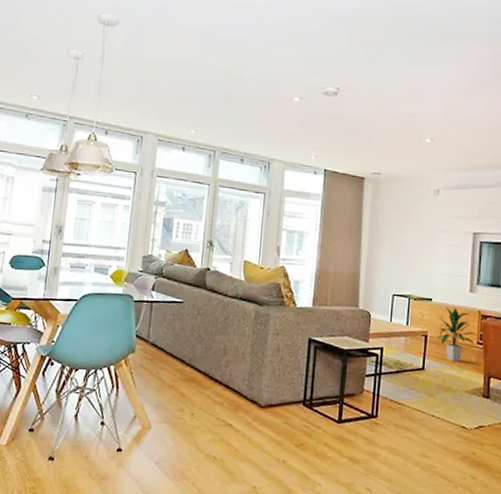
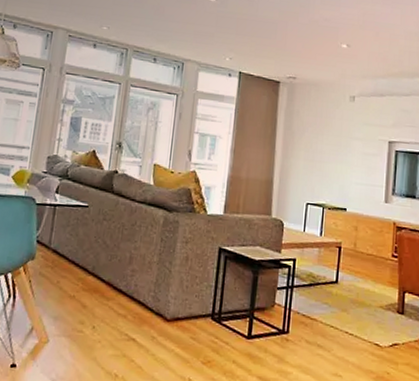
indoor plant: present [437,307,479,362] -> none [351,217,394,275]

